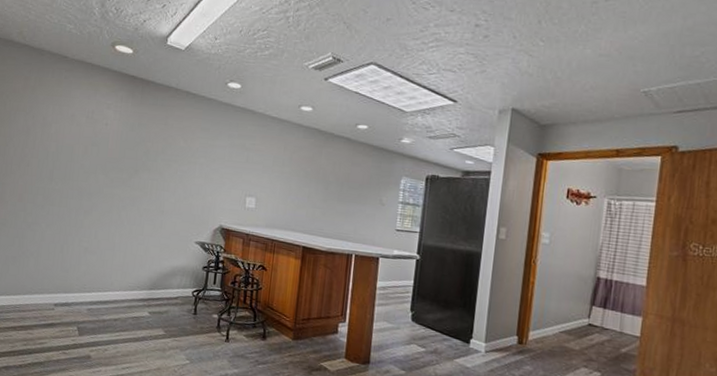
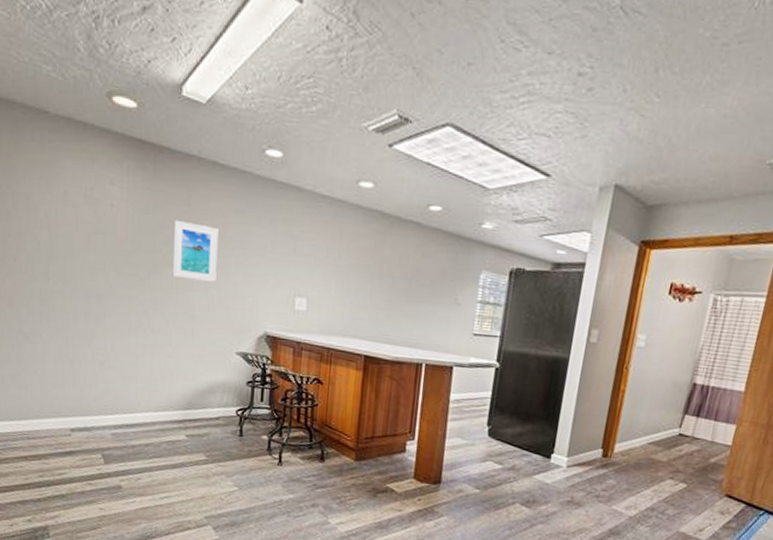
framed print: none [148,135,188,184] -> present [172,219,219,282]

